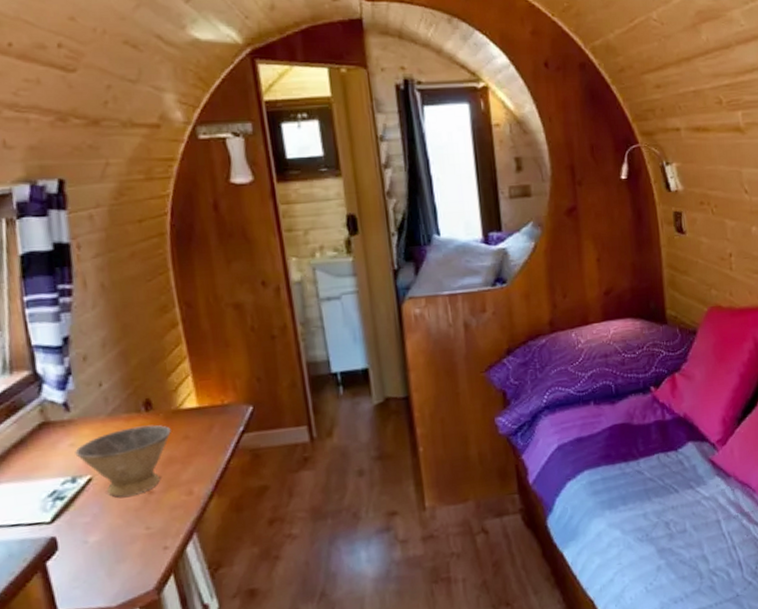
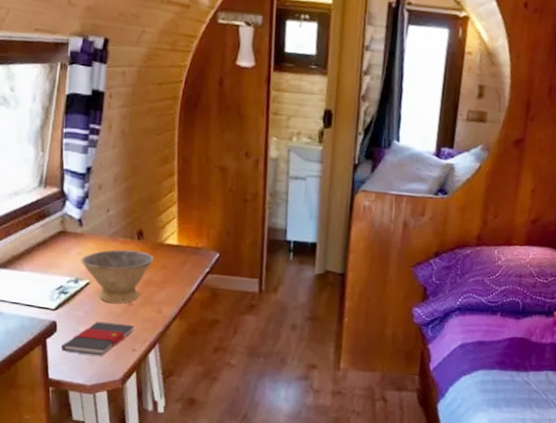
book: none [67,517,162,573] -> present [60,321,135,355]

